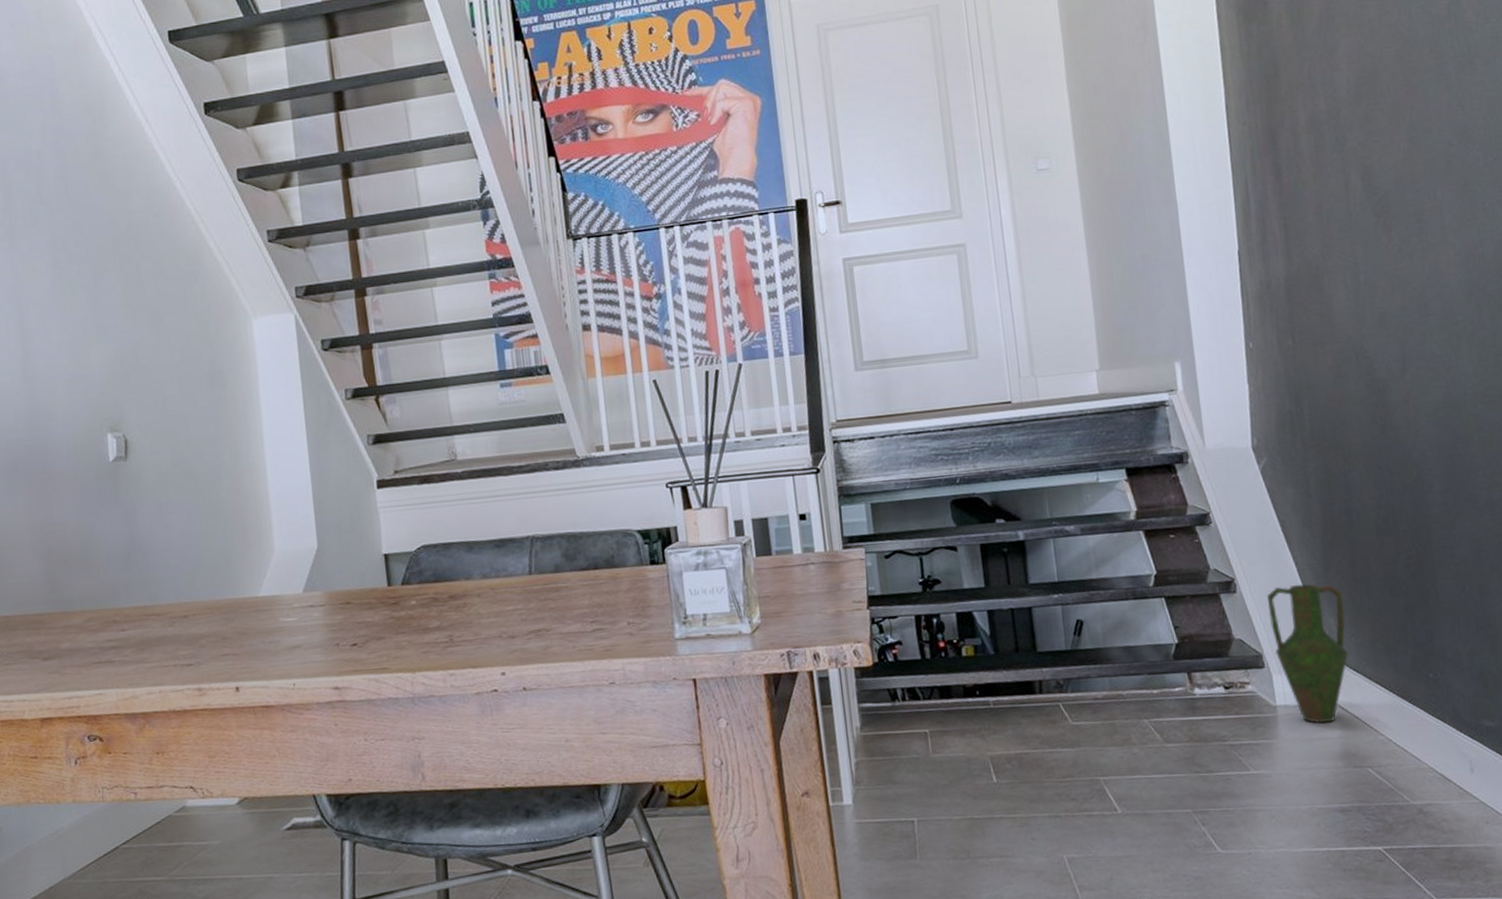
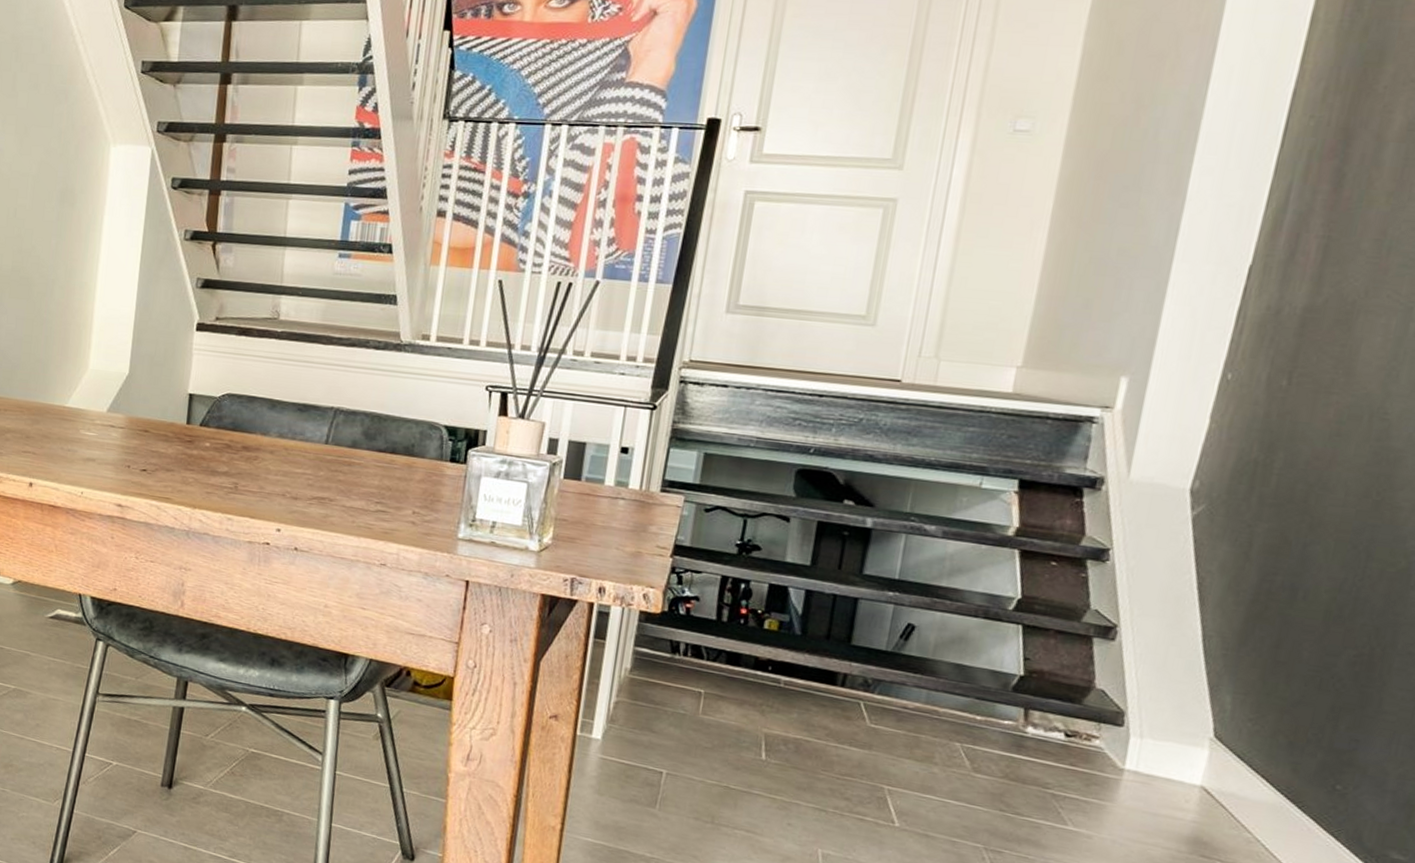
vase: present [1267,584,1348,724] -> none [1141,647,1253,804]

